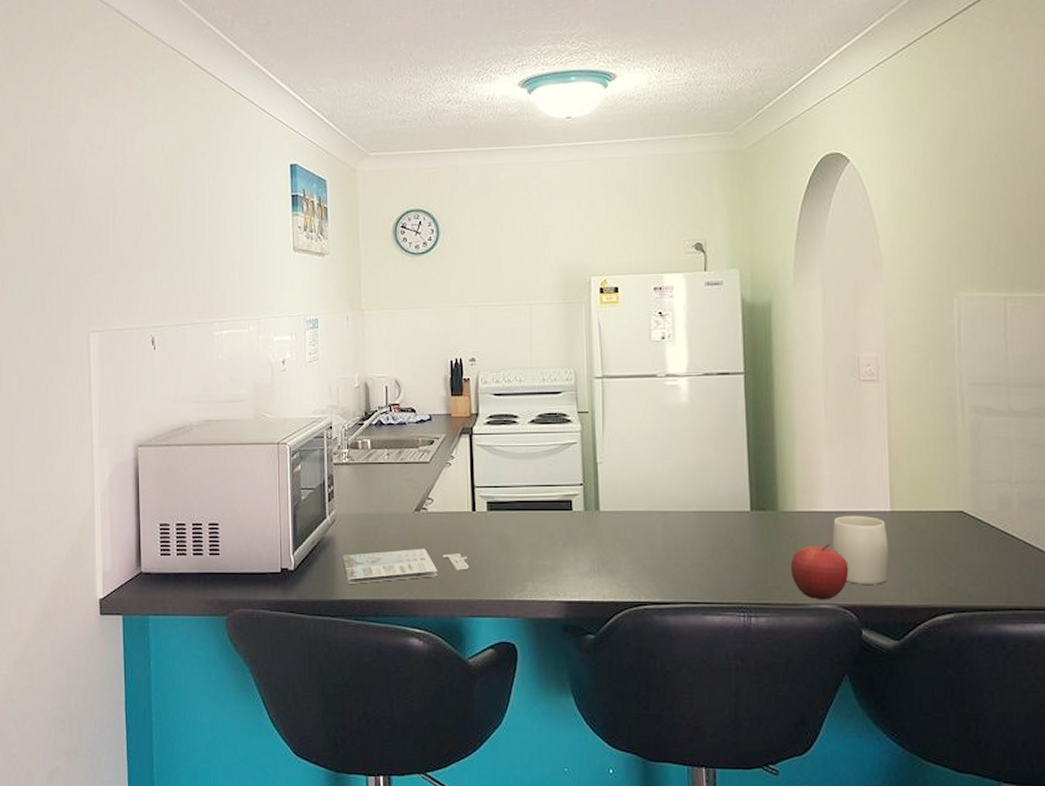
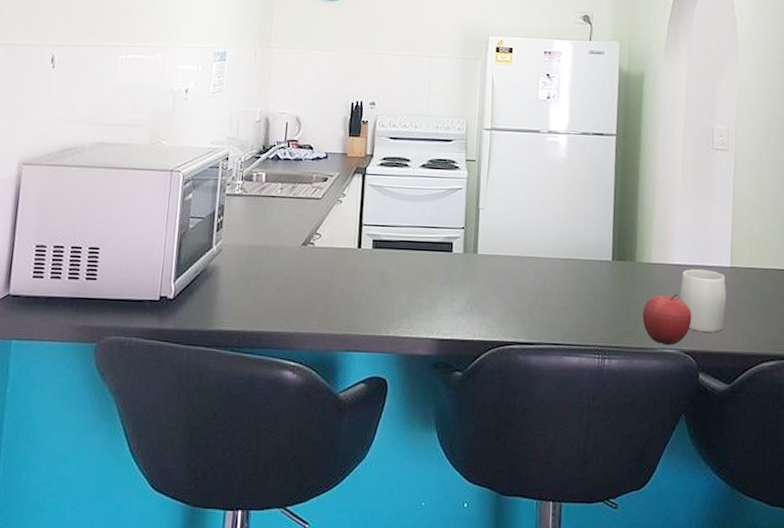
magazine: present [343,548,470,585] -> none [224,282,350,316]

